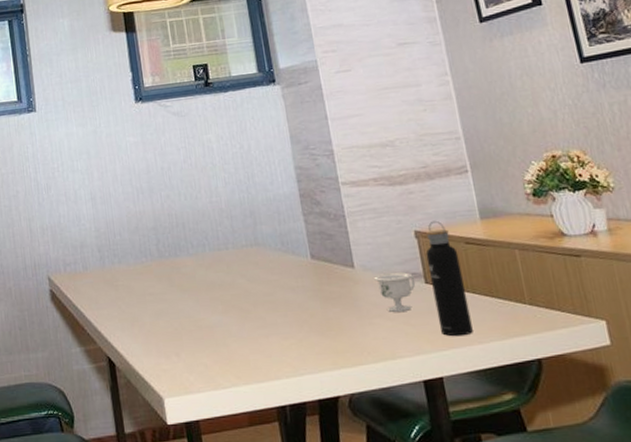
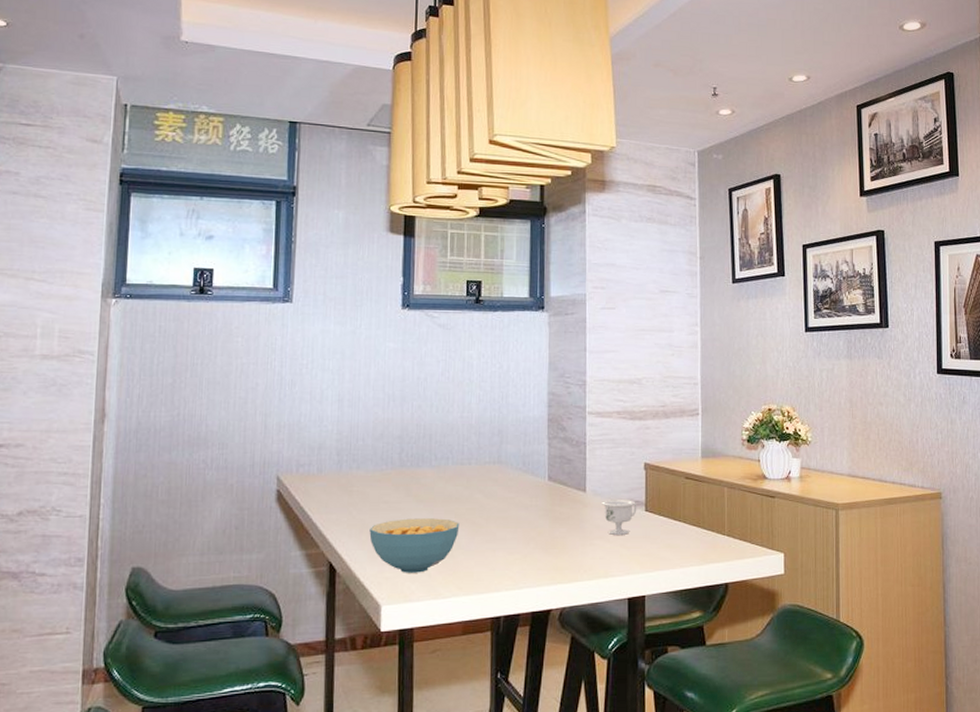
cereal bowl: none [140,306,228,365] -> present [369,518,460,573]
water bottle: present [425,220,473,337] -> none [650,455,678,560]

